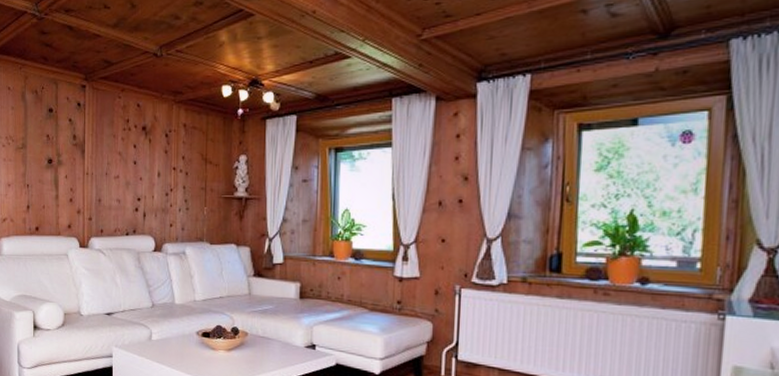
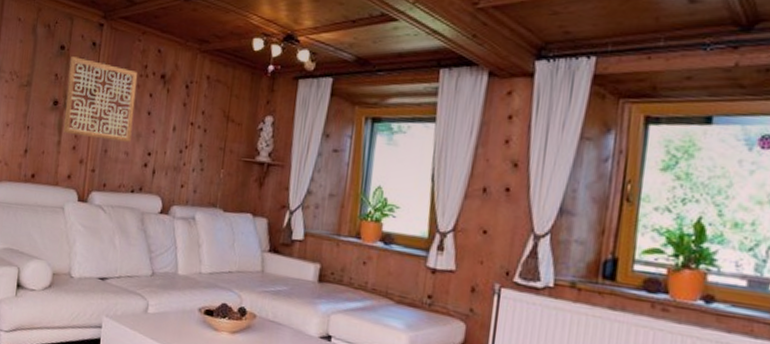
wall art: none [59,118,122,190] -> present [62,56,138,142]

